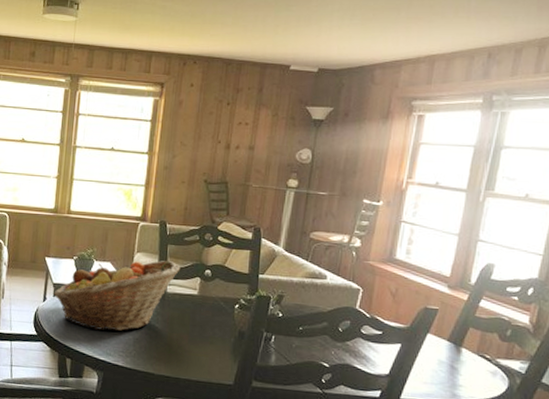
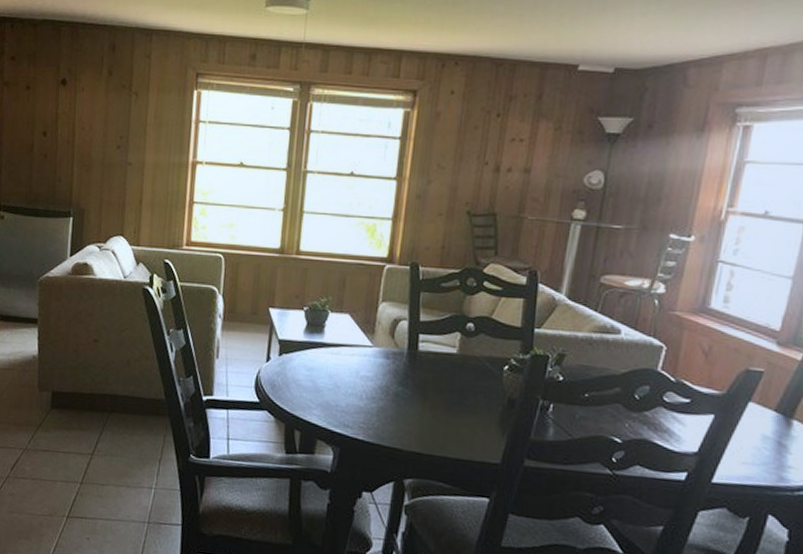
fruit basket: present [54,260,181,331] -> none [279,311,436,398]

